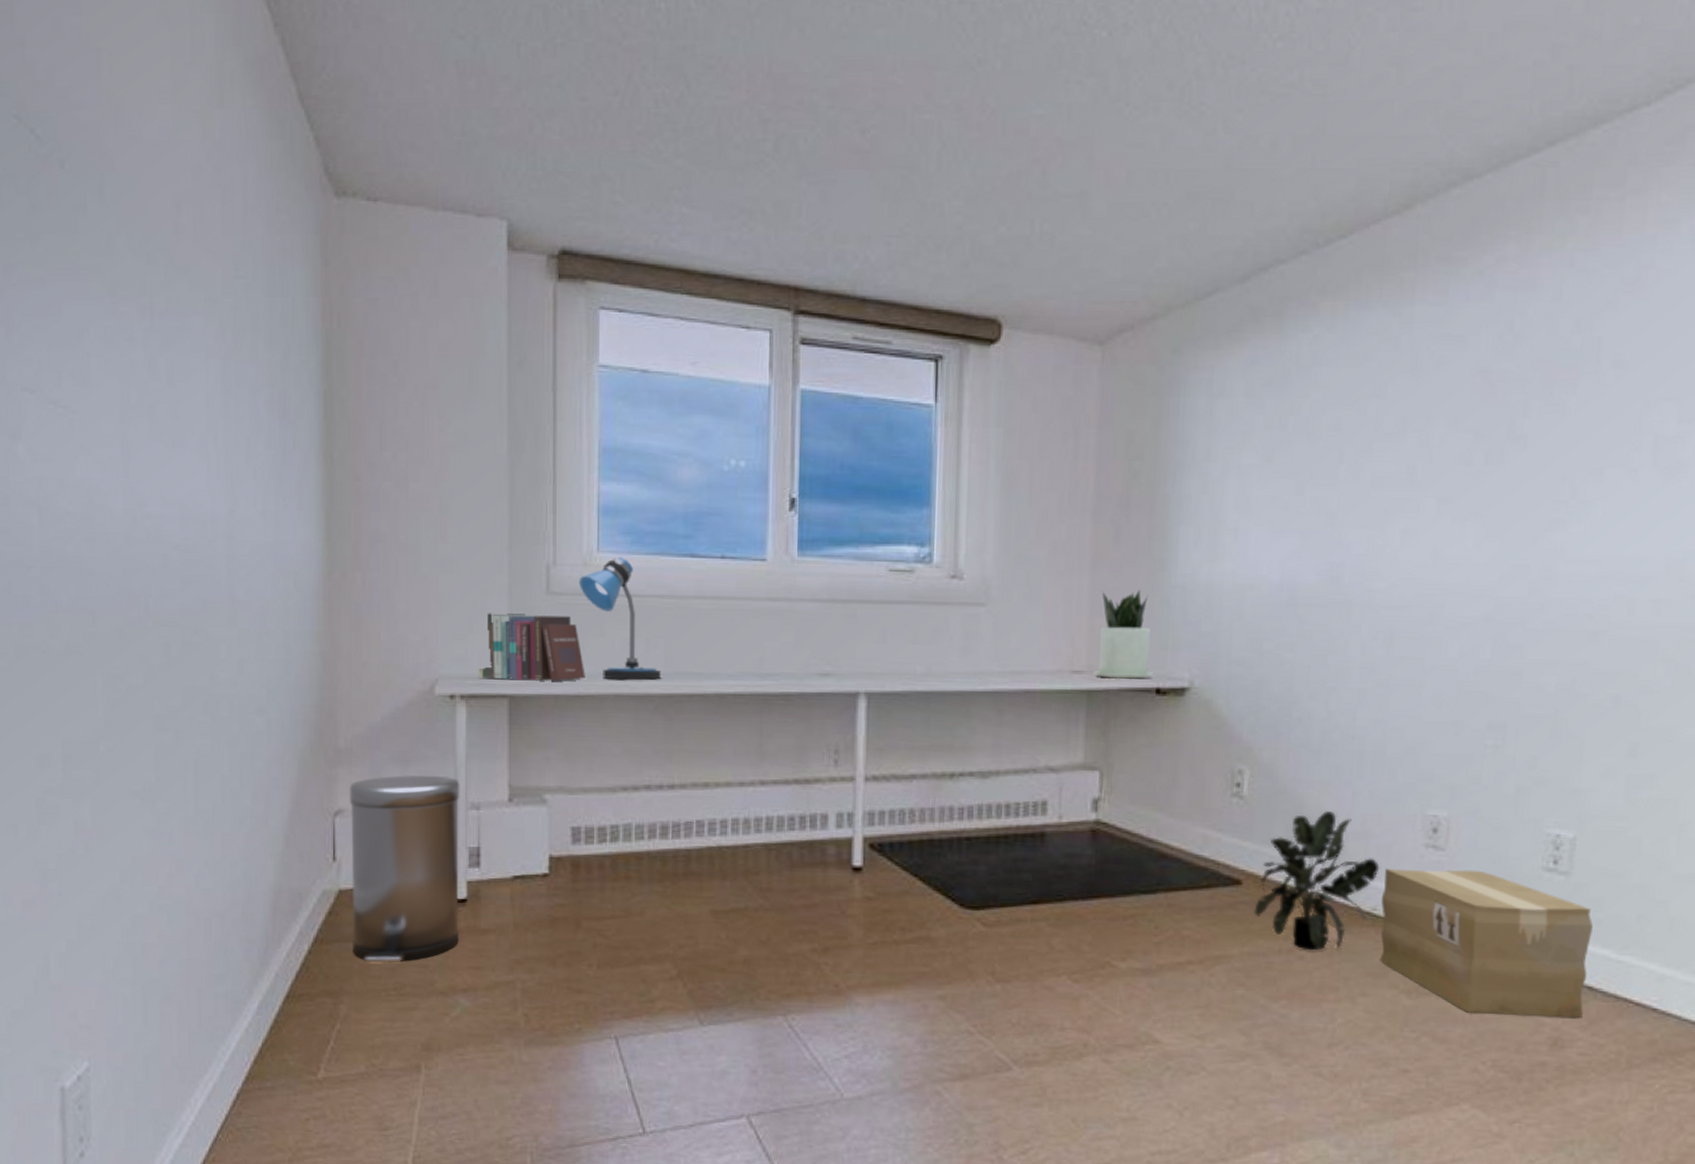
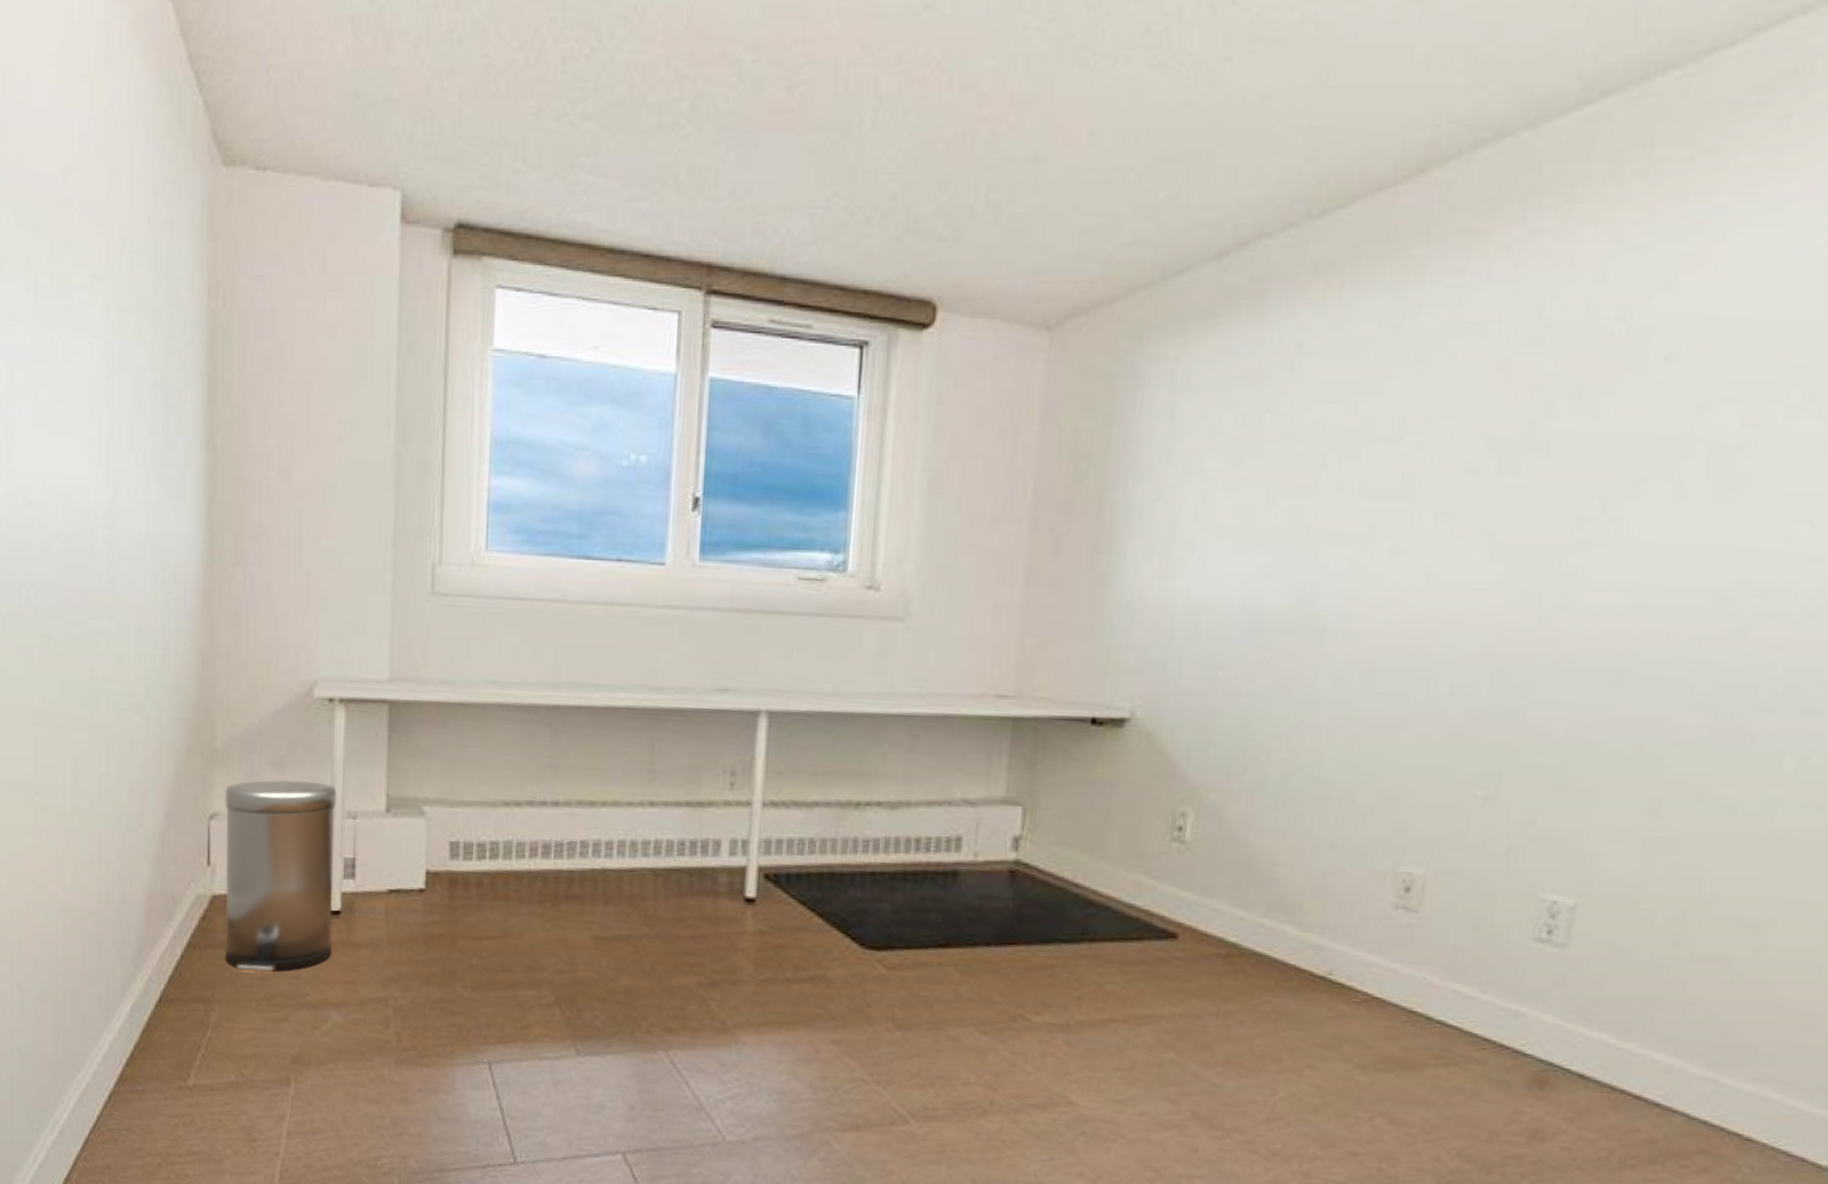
books: present [477,613,585,683] -> none [357,613,469,689]
desk lamp: present [578,556,661,680] -> none [465,556,548,690]
planter: present [1093,590,1154,679] -> none [1021,608,1090,707]
potted plant: present [1254,811,1380,951] -> none [1189,862,1340,1016]
cardboard box: present [1380,868,1593,1018] -> none [1332,929,1590,1108]

